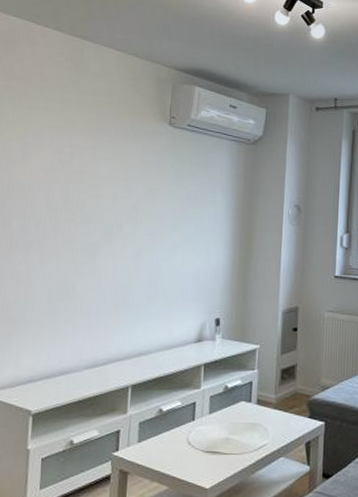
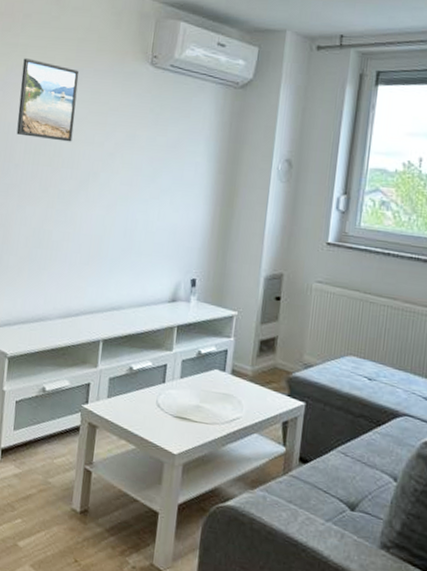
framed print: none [37,120,100,198] -> present [16,58,79,142]

